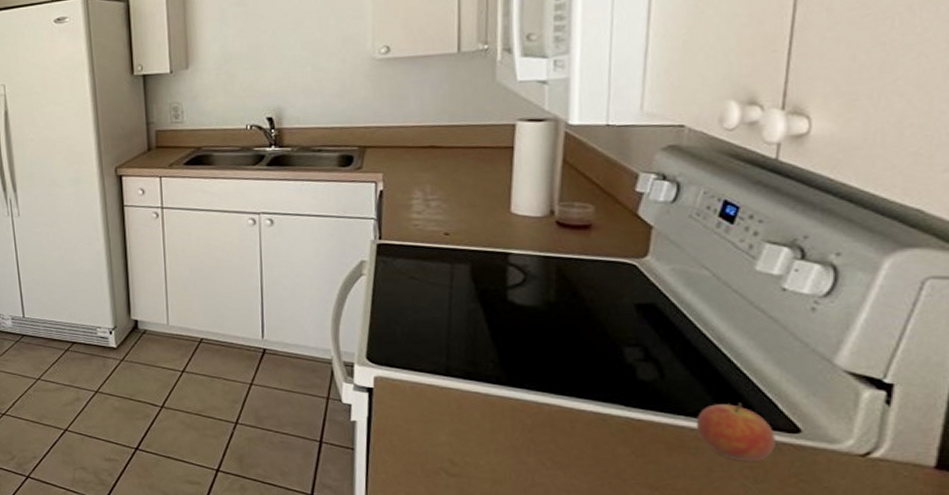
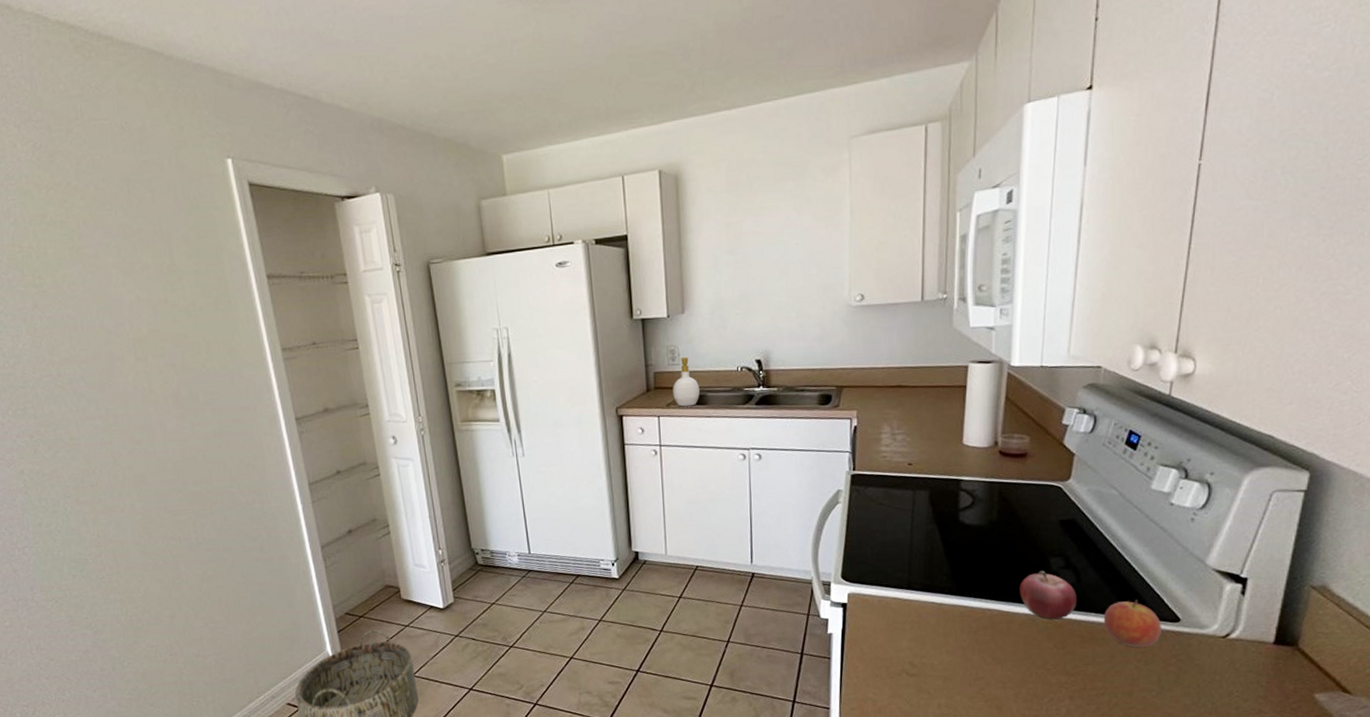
soap bottle: none [176,114,206,167] -> present [673,356,701,407]
fruit: none [585,362,662,421] -> present [1020,570,1078,620]

